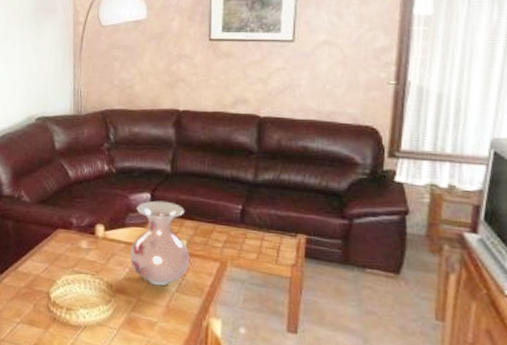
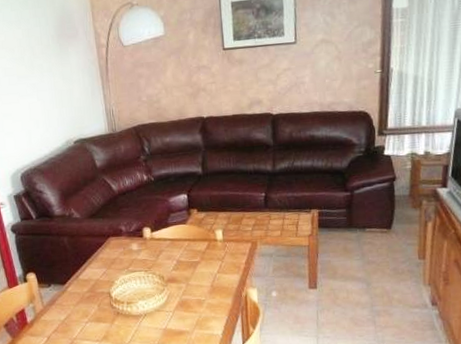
vase: present [129,200,189,286] -> none [175,199,226,271]

